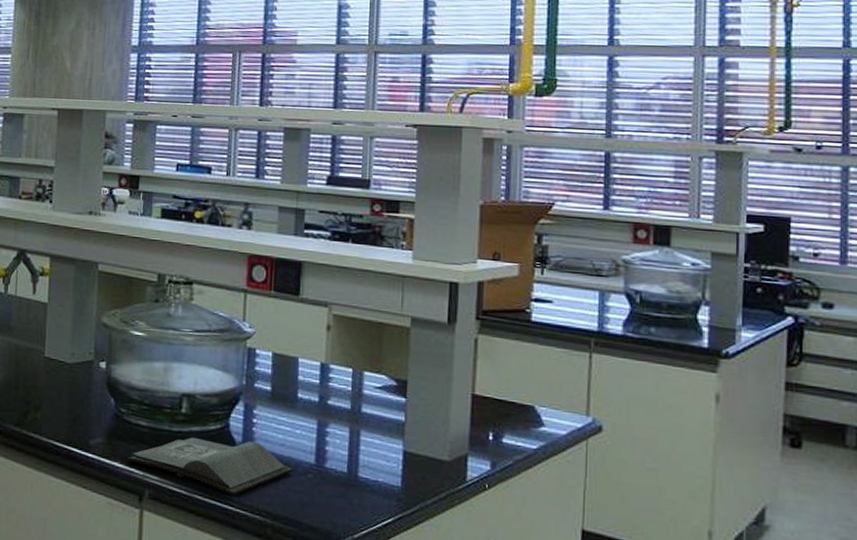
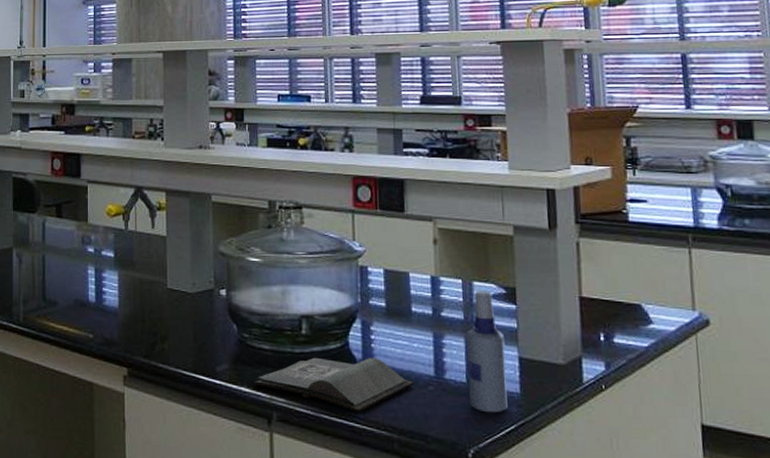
spray bottle: none [349,380,391,505] -> present [466,290,508,413]

